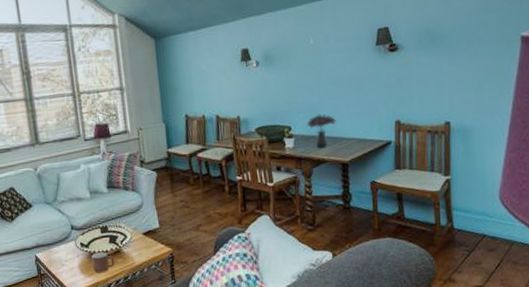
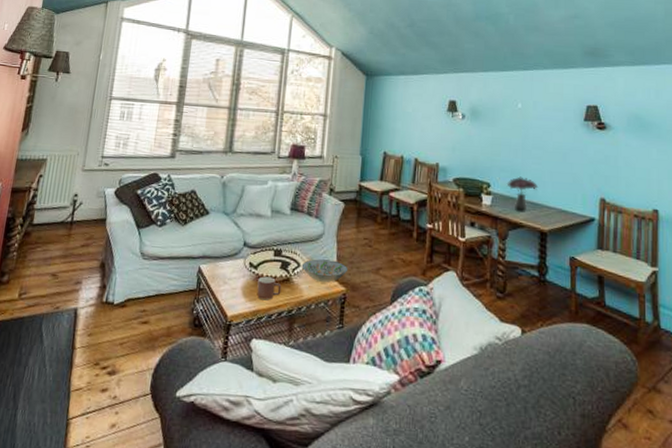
decorative bowl: none [128,226,171,249] -> present [301,259,349,284]

